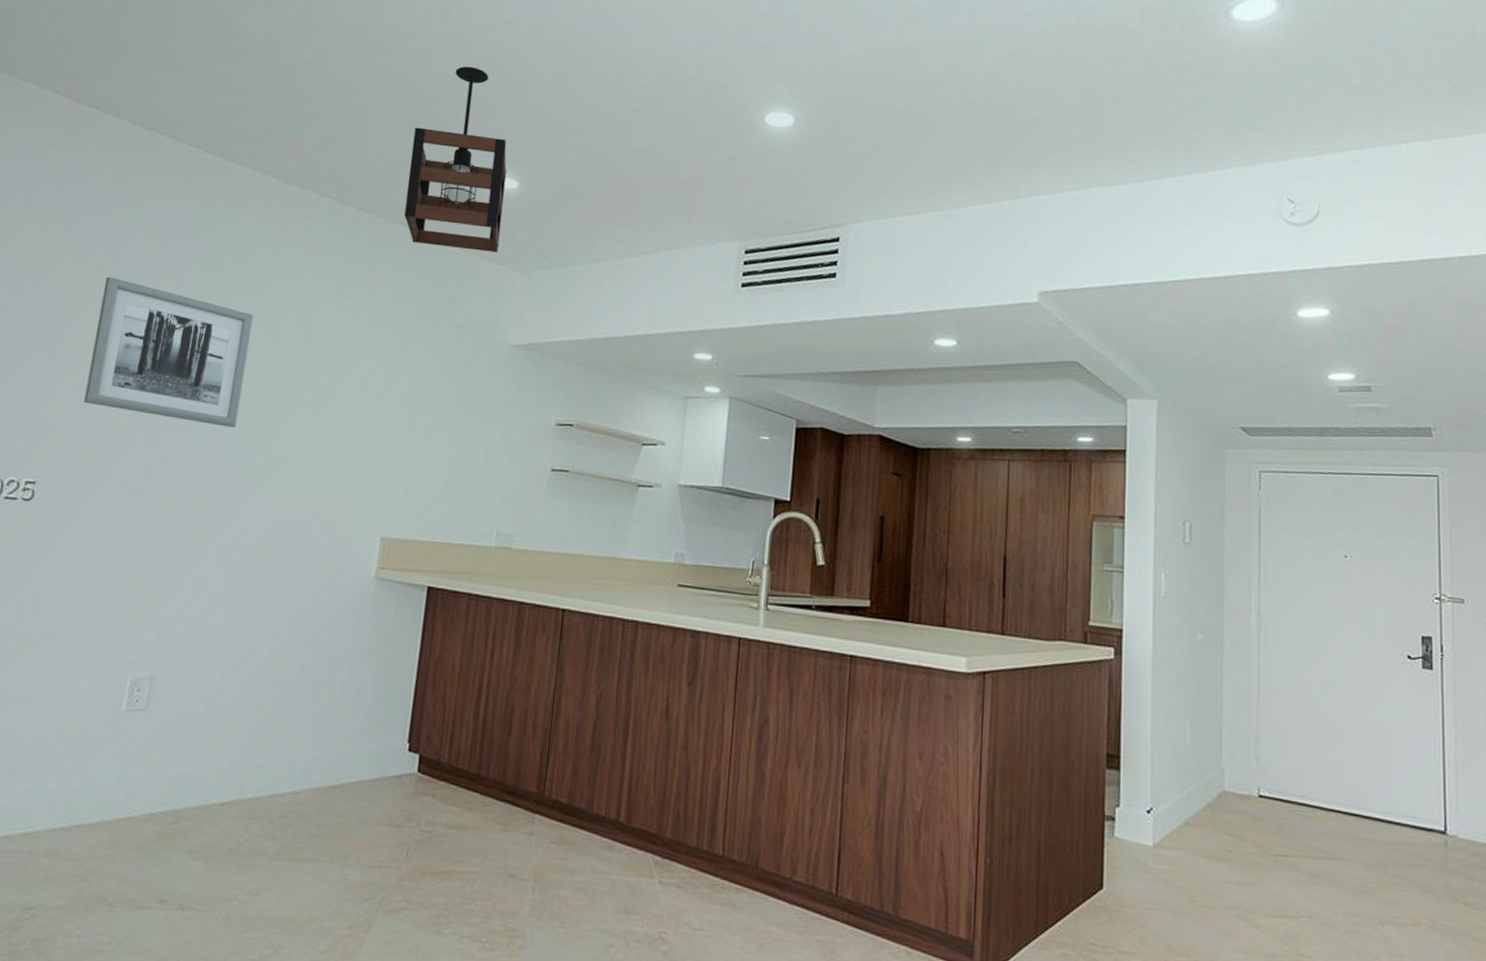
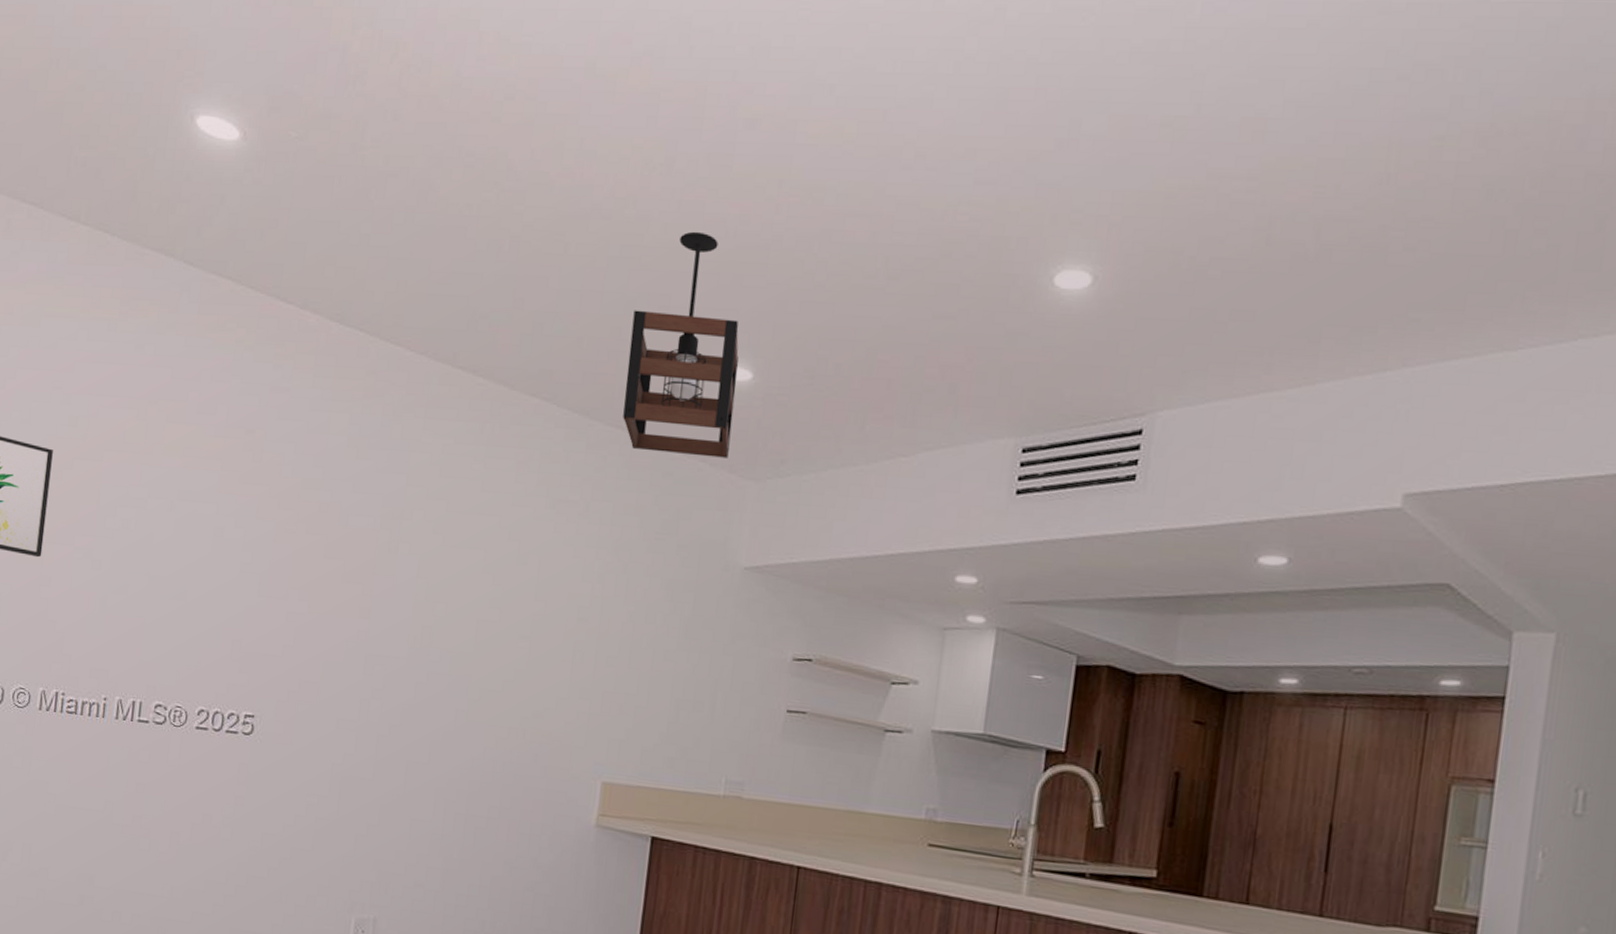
wall art: present [83,276,254,428] -> none [296,494,463,661]

